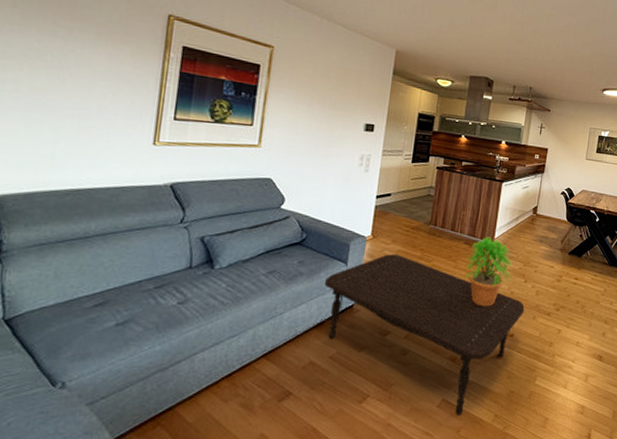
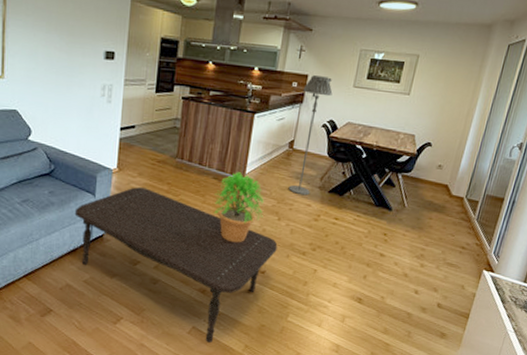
floor lamp: none [533,149,569,258] -> present [288,75,333,196]

